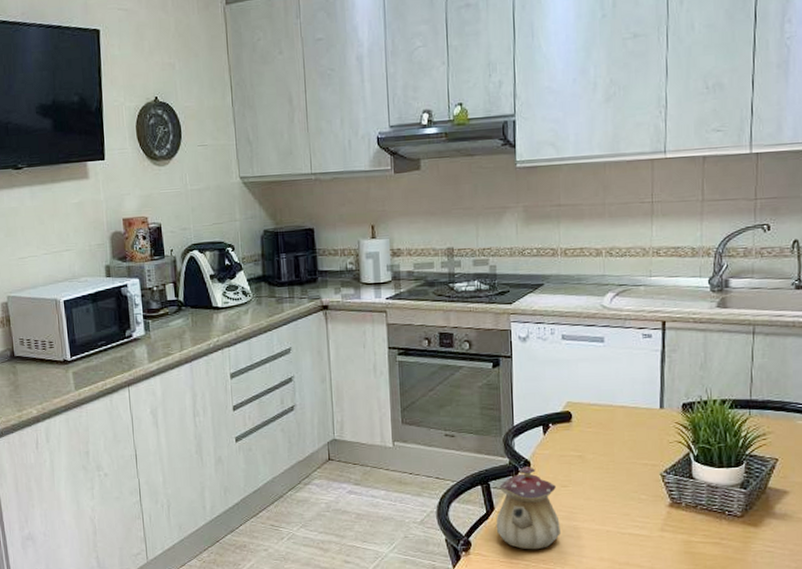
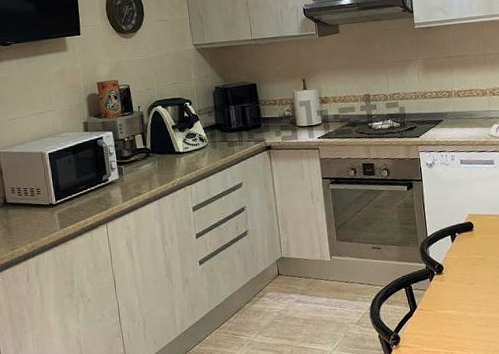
teapot: present [496,467,560,550] -> none [419,270,471,340]

